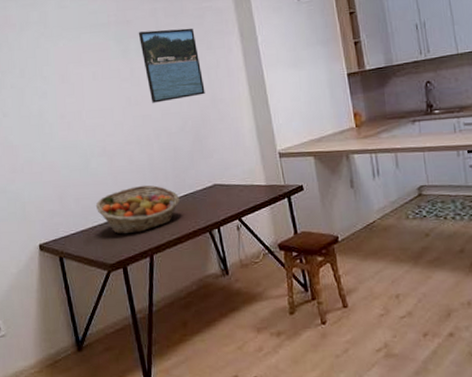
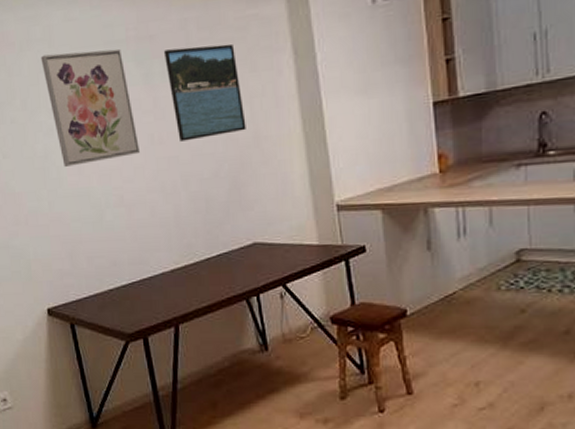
wall art: none [37,30,119,124] -> present [40,48,140,167]
fruit basket: present [95,185,180,235] -> none [111,242,211,300]

